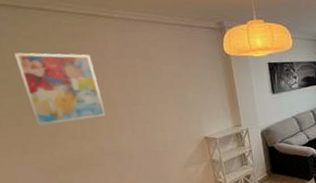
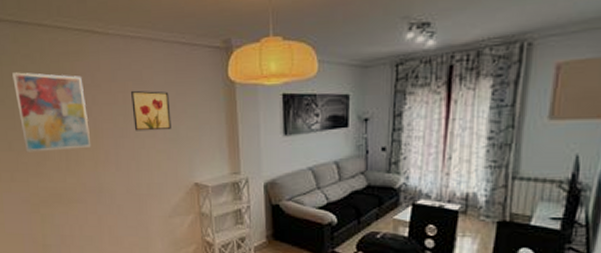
wall art: none [140,64,180,99] -> present [131,90,171,131]

